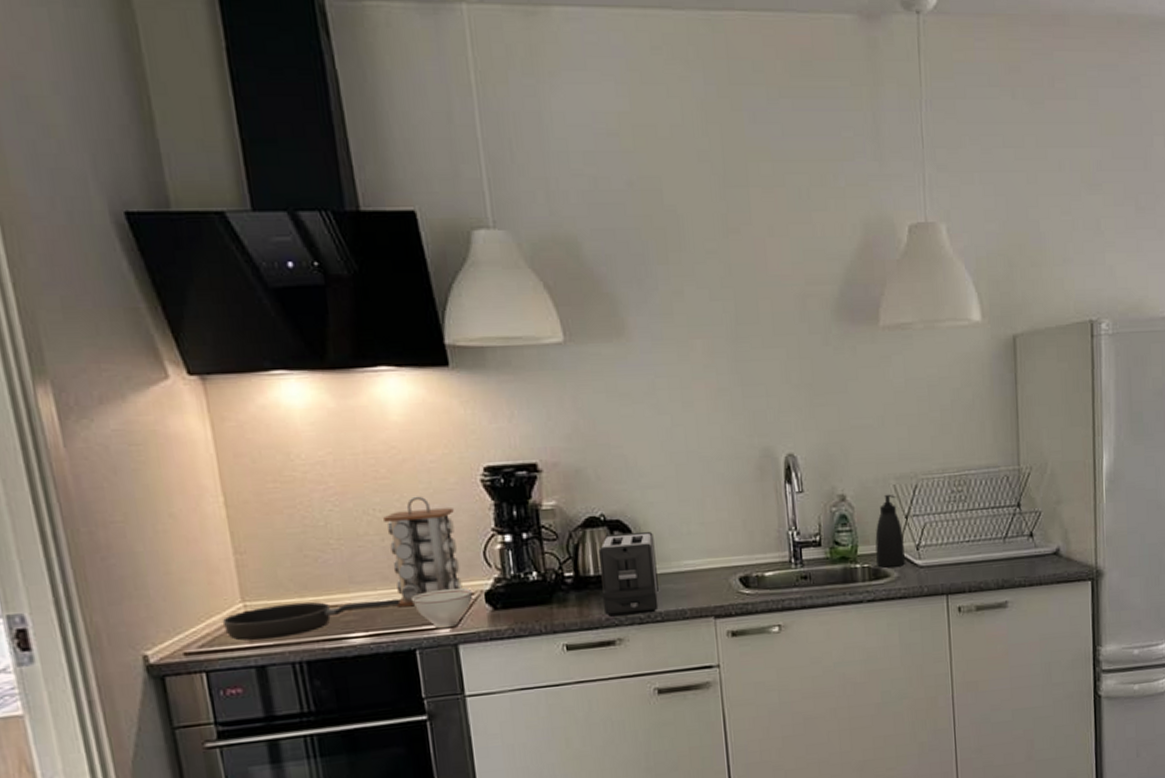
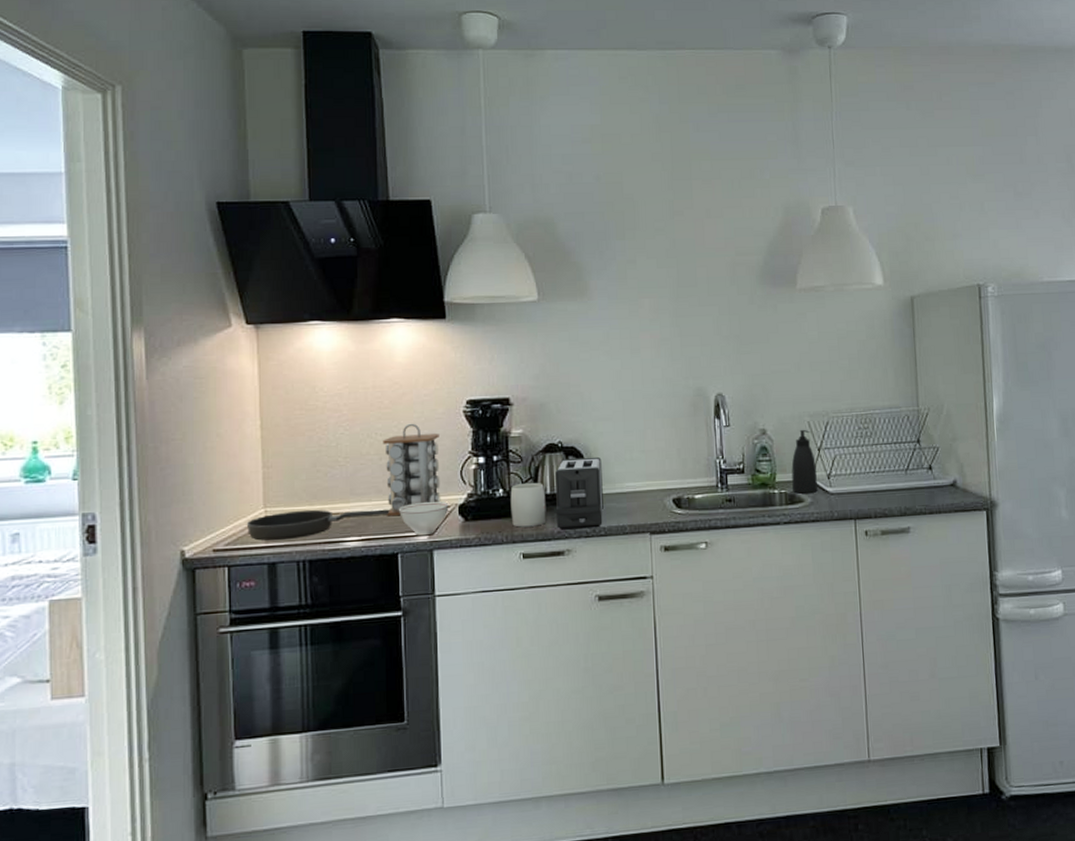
mug: none [546,562,592,616] -> present [510,482,547,528]

